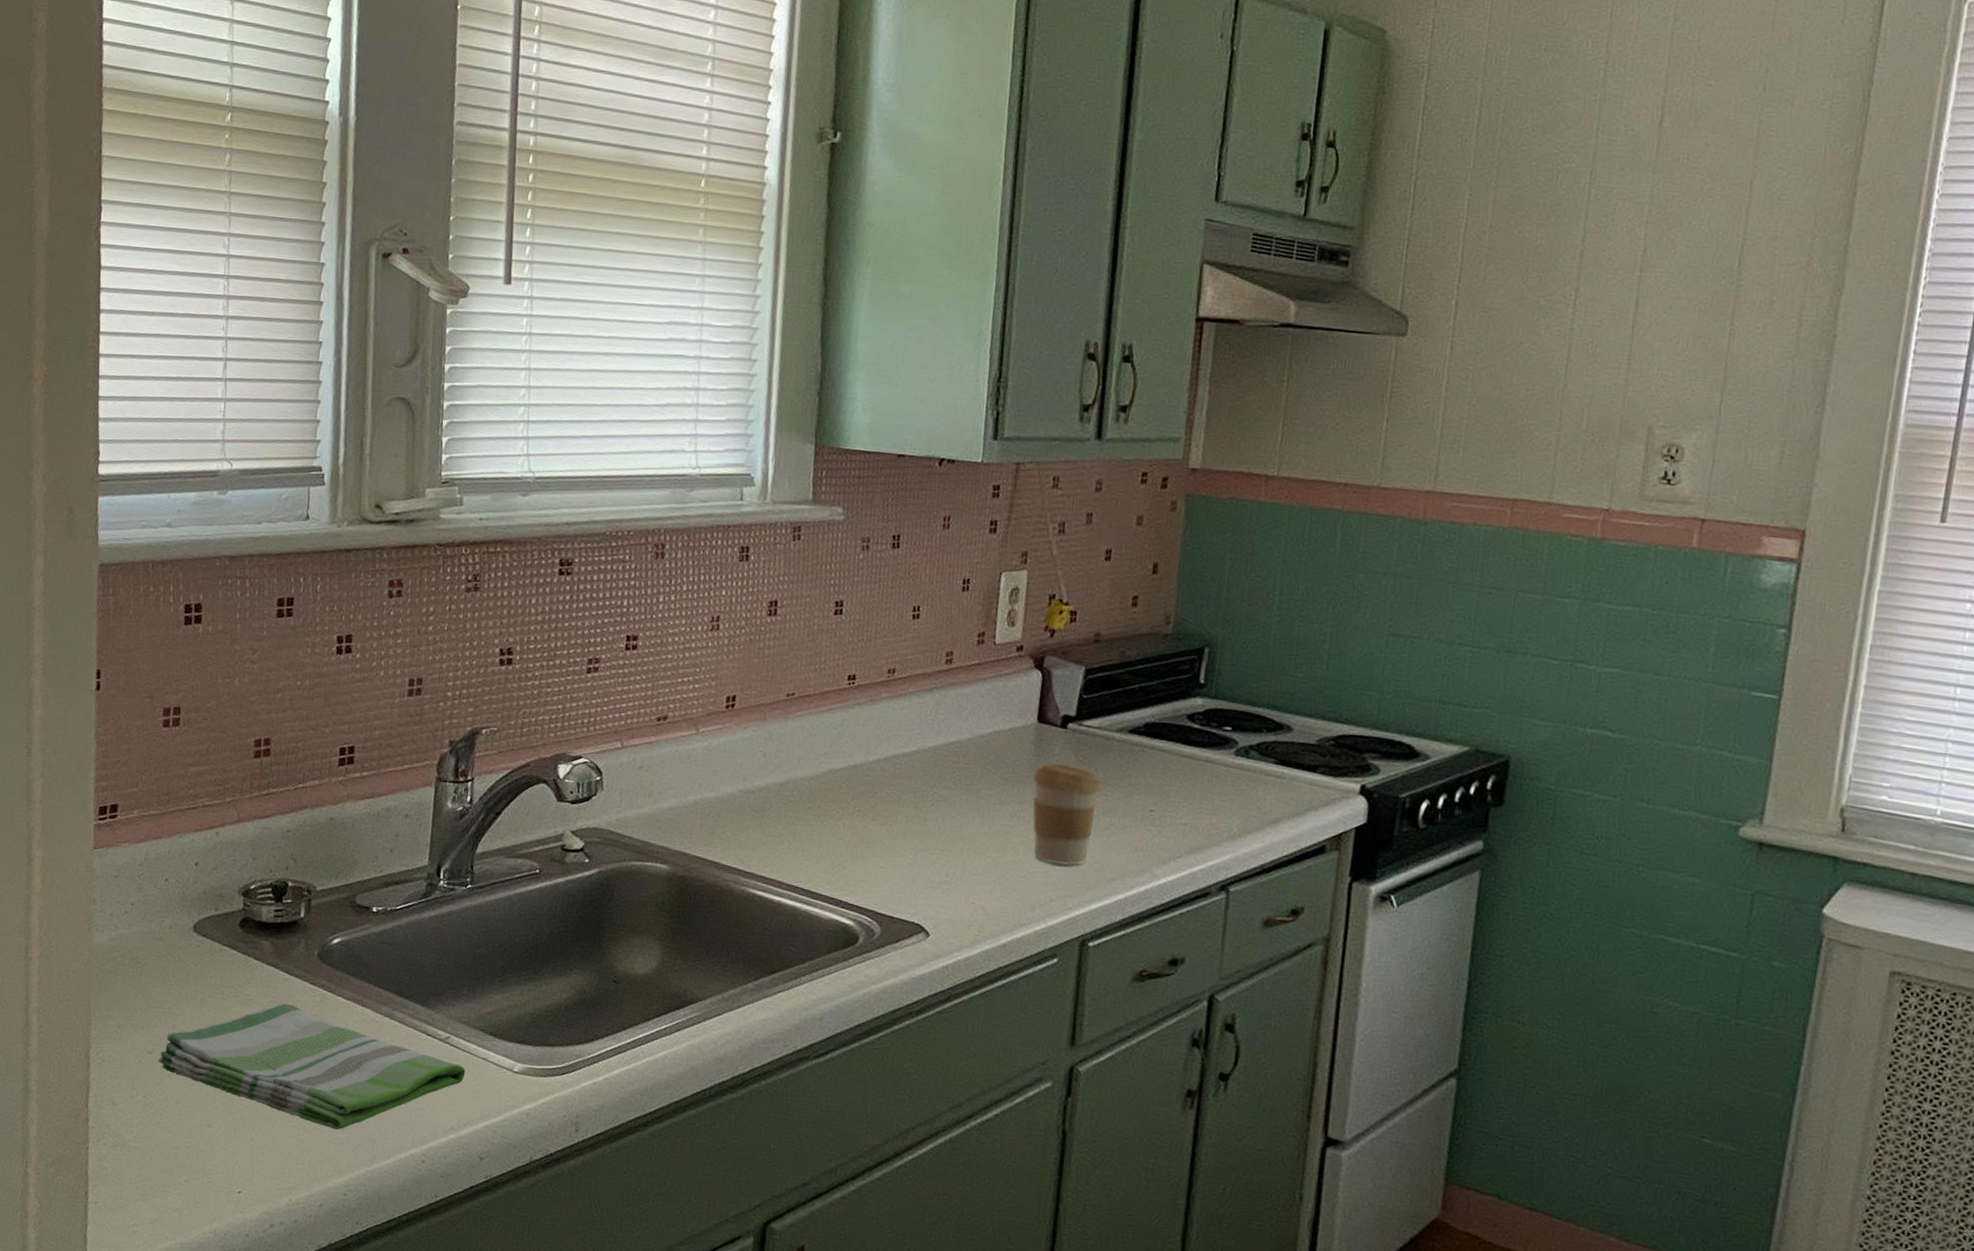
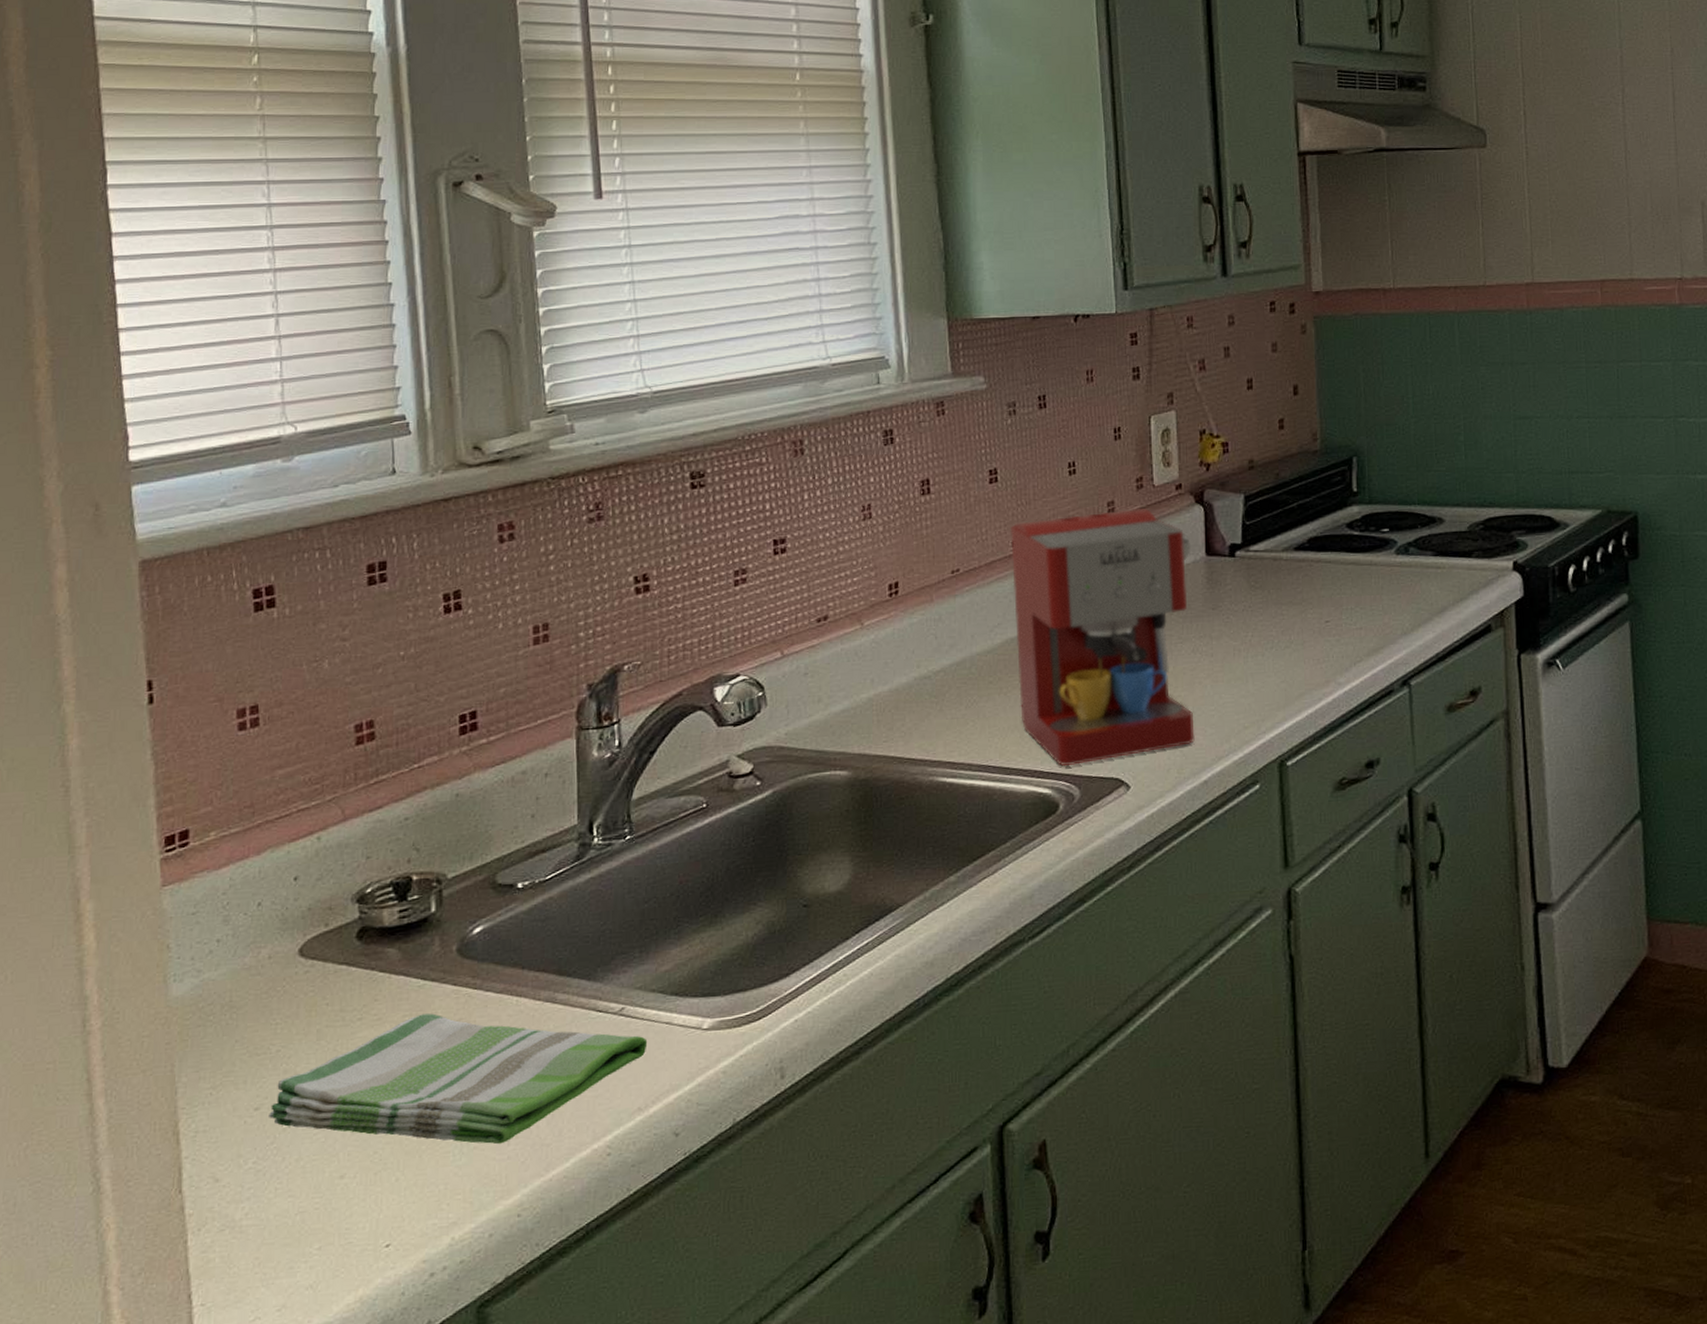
coffee maker: none [834,658,1024,906] -> present [1011,508,1195,766]
coffee cup: present [1032,762,1102,866] -> none [1209,592,1276,692]

